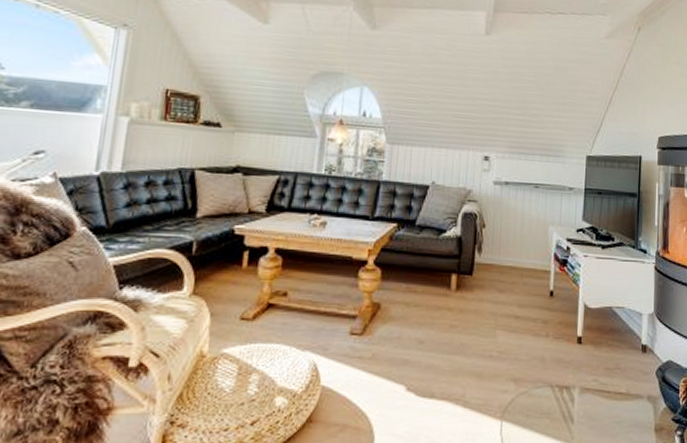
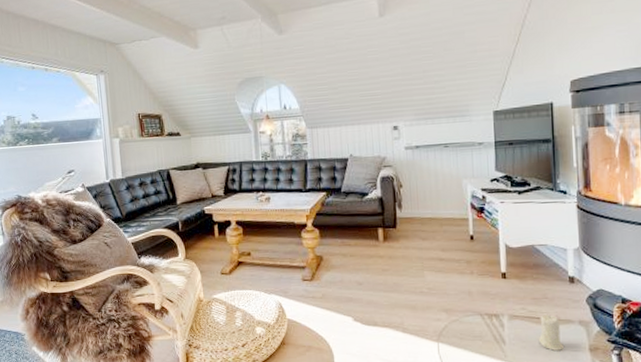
candle: none [607,388,631,431] -> present [538,314,564,351]

